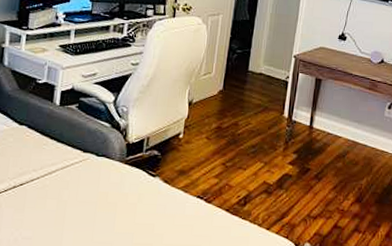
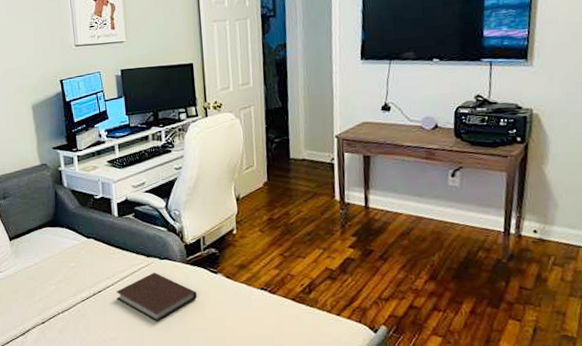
notebook: none [40,170,130,223] -> present [116,273,197,322]

